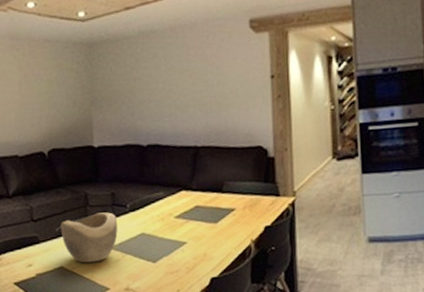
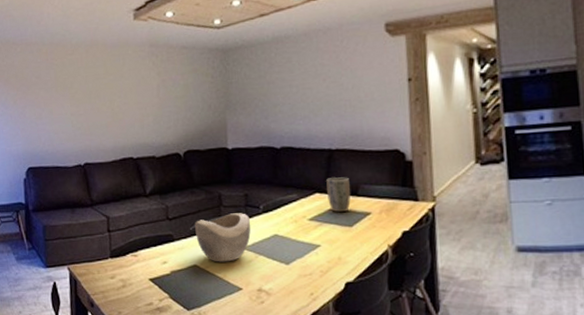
plant pot: none [192,174,216,209] -> present [326,177,351,212]

